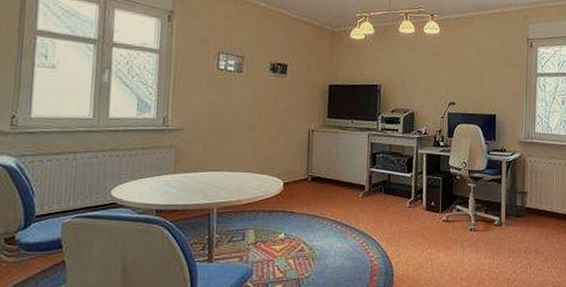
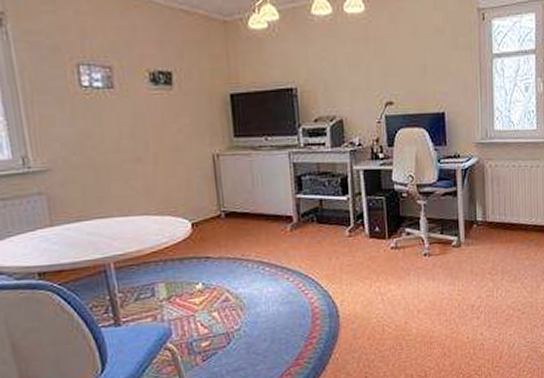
wastebasket: present [504,187,529,216] -> none [461,199,490,234]

